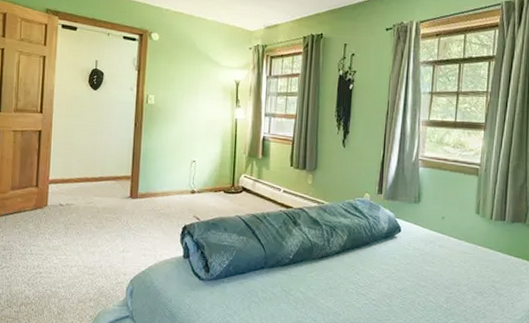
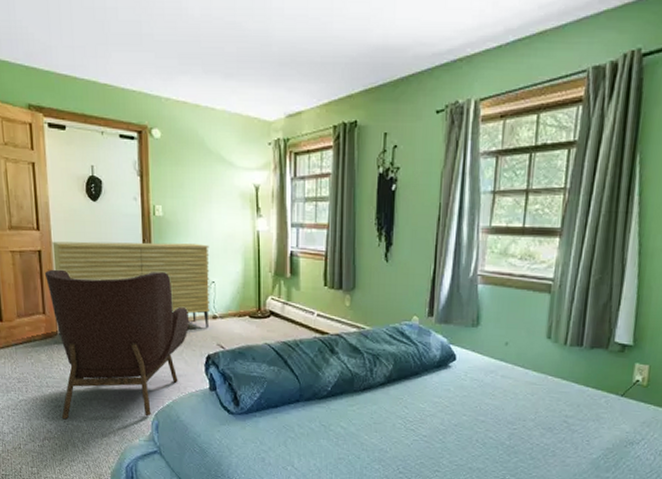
armchair: none [41,147,170,286] -> present [44,269,189,420]
dresser: none [48,123,193,206] -> present [52,241,210,335]

